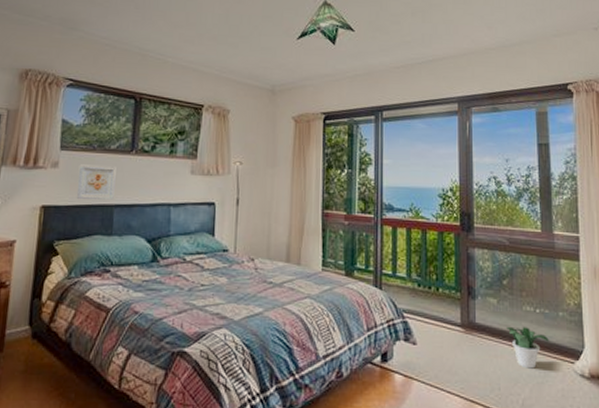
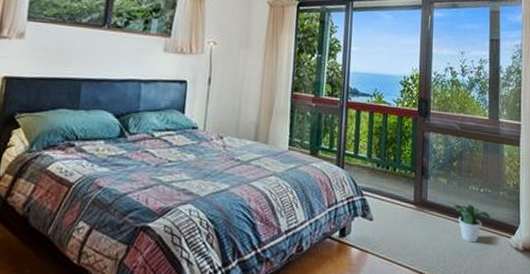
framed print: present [76,164,116,200] -> none [42,36,87,74]

